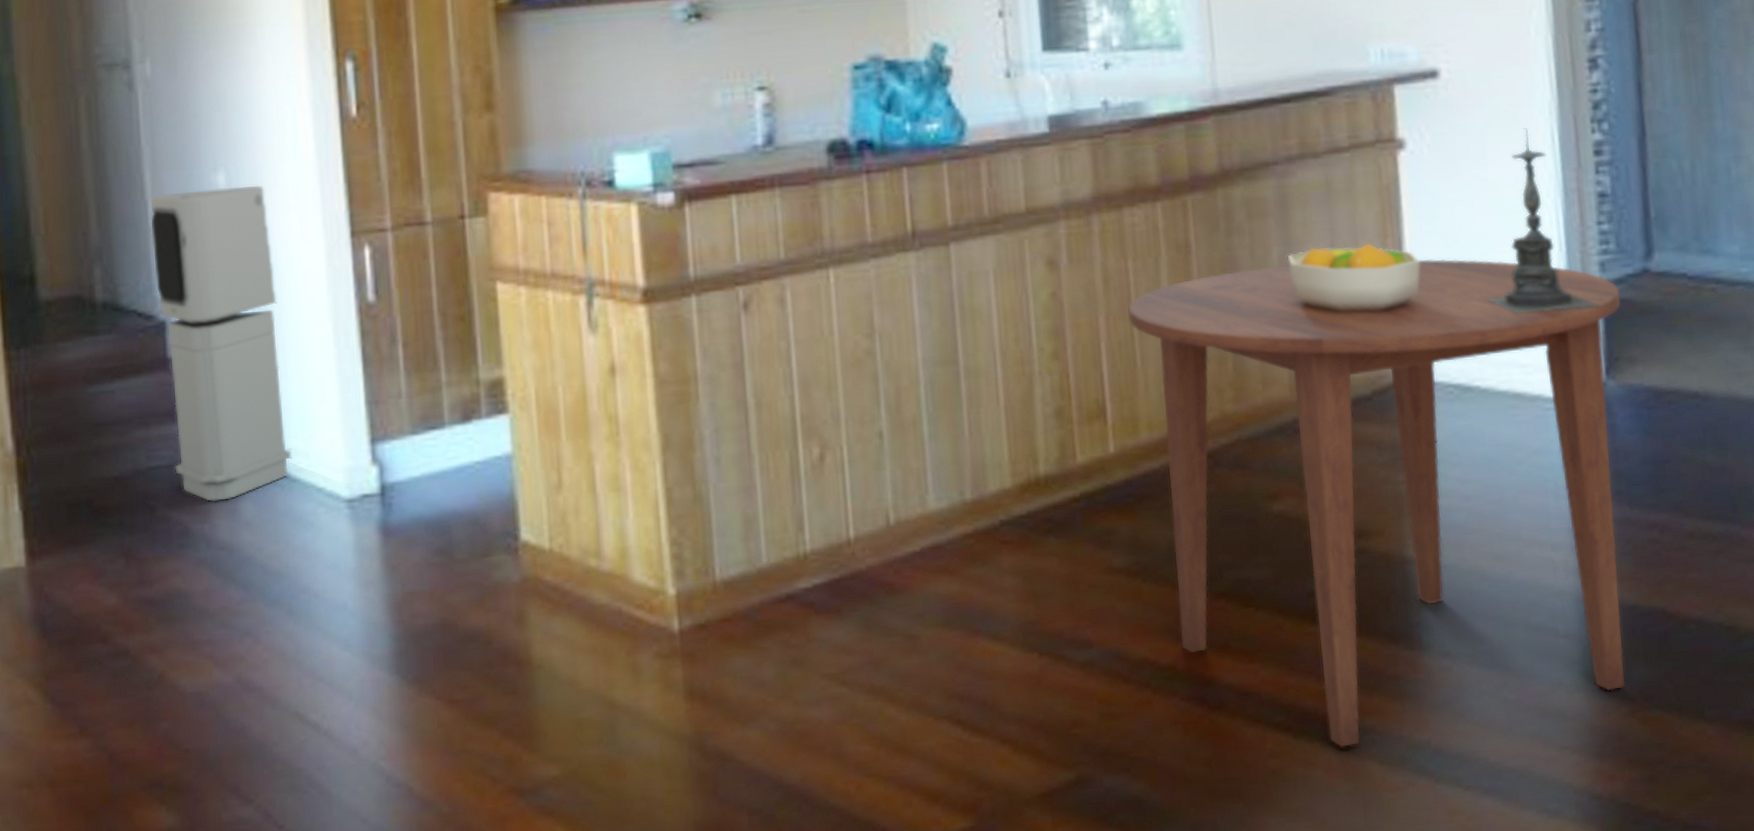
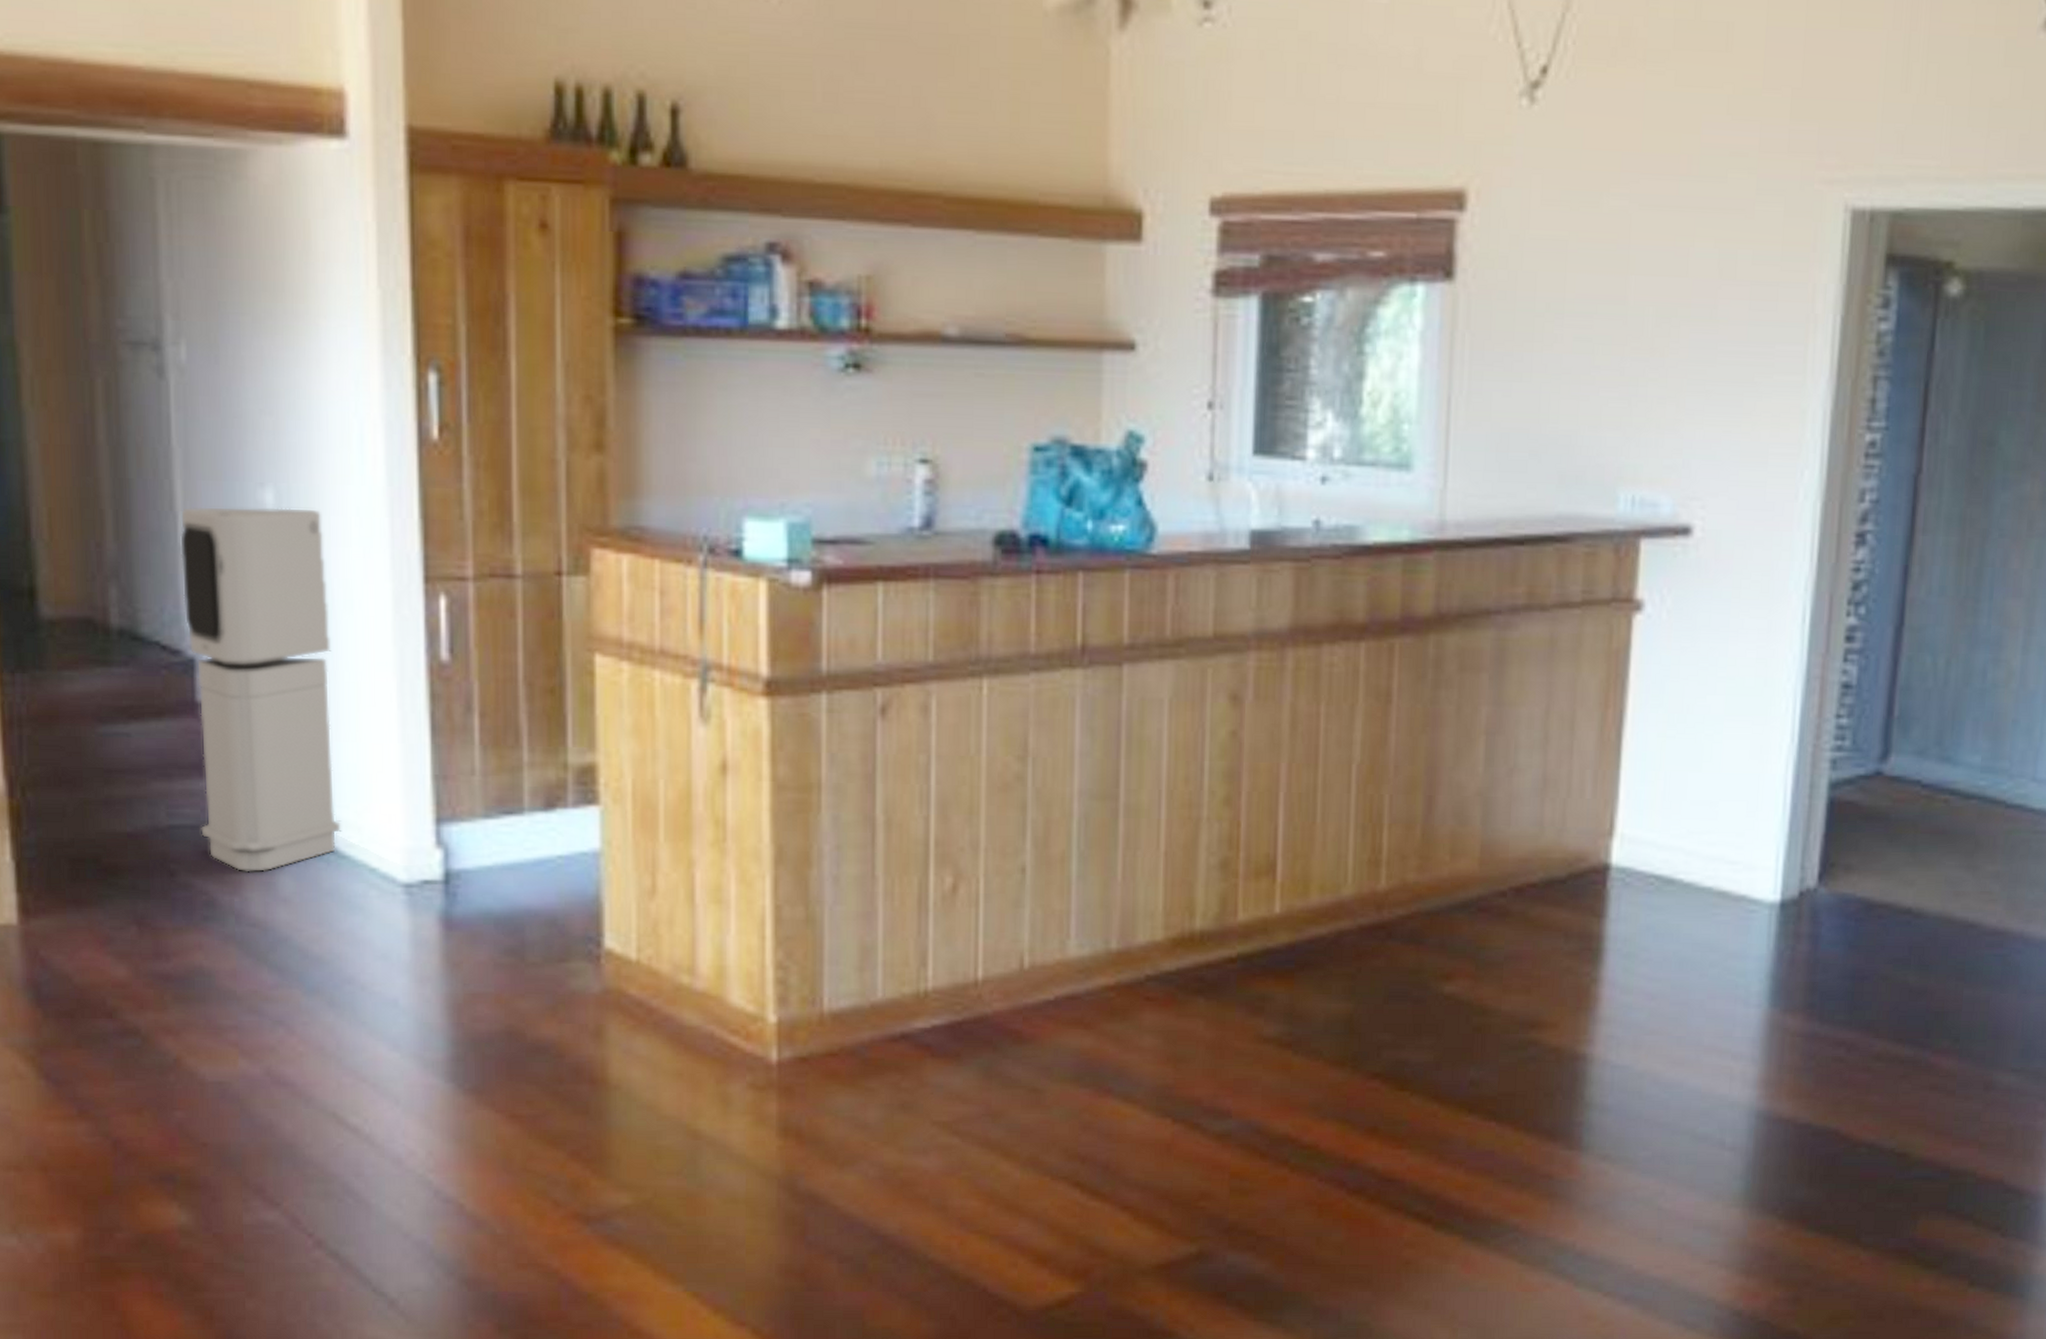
dining table: present [1128,258,1626,748] -> none [1312,726,1848,1243]
fruit bowl: present [1287,242,1421,313] -> none [1496,710,1642,788]
candle holder: present [1486,128,1599,313] -> none [1705,602,1823,807]

